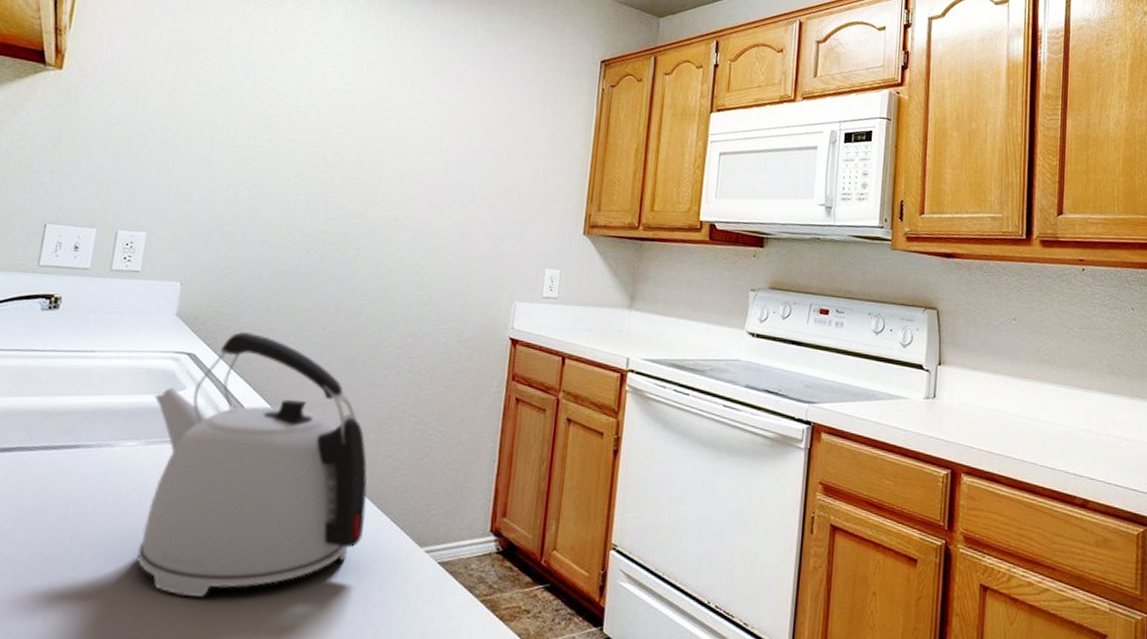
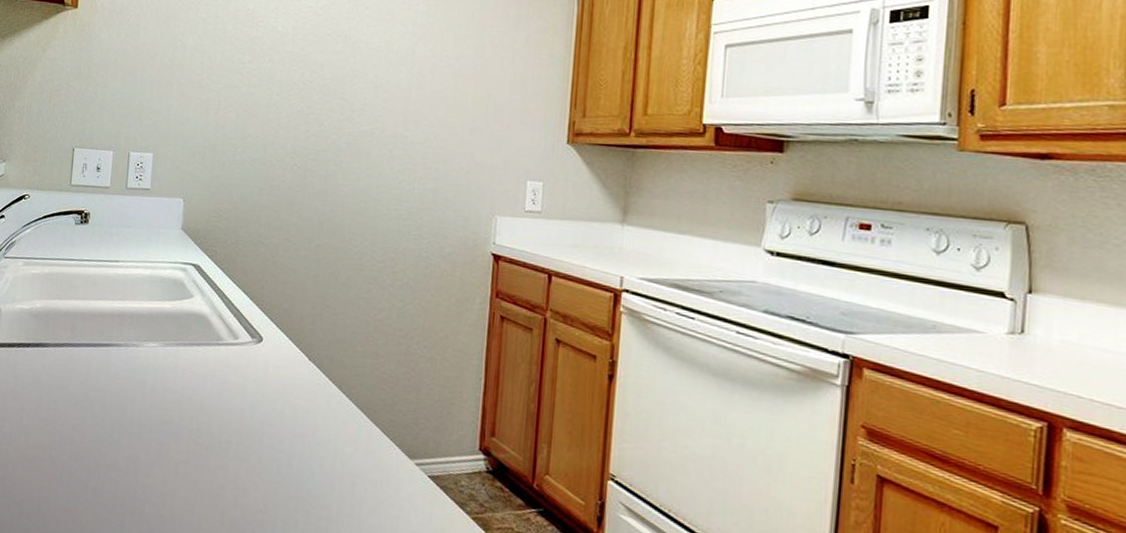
kettle: present [137,331,367,597] -> none [162,245,358,487]

